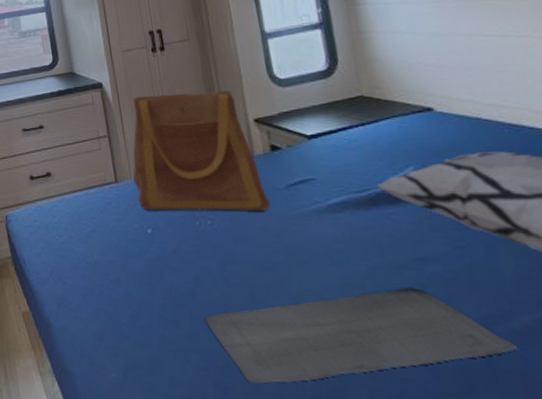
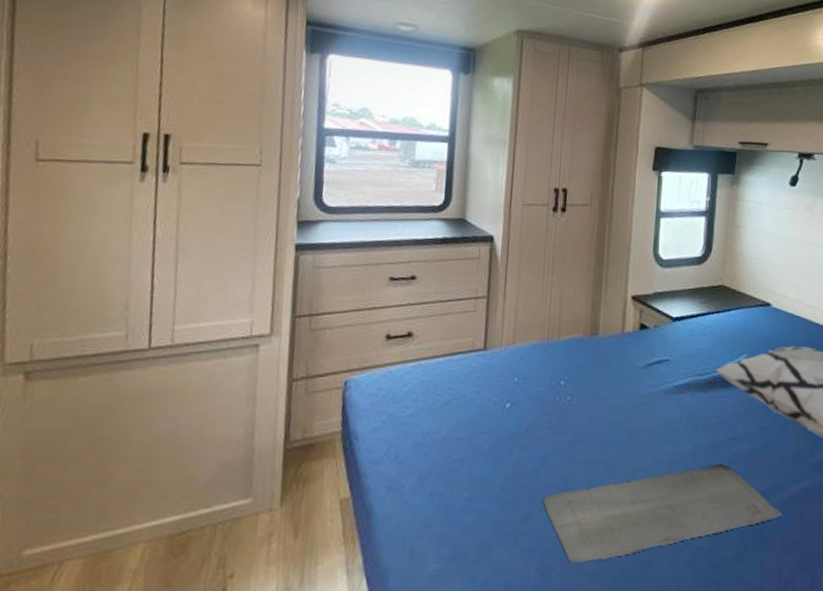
tote bag: present [132,91,270,211] -> none [503,257,627,388]

